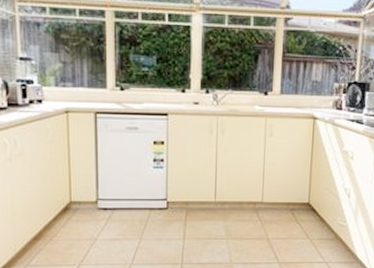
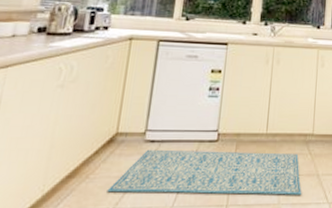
rug: none [71,216,253,256] -> present [107,149,302,195]

